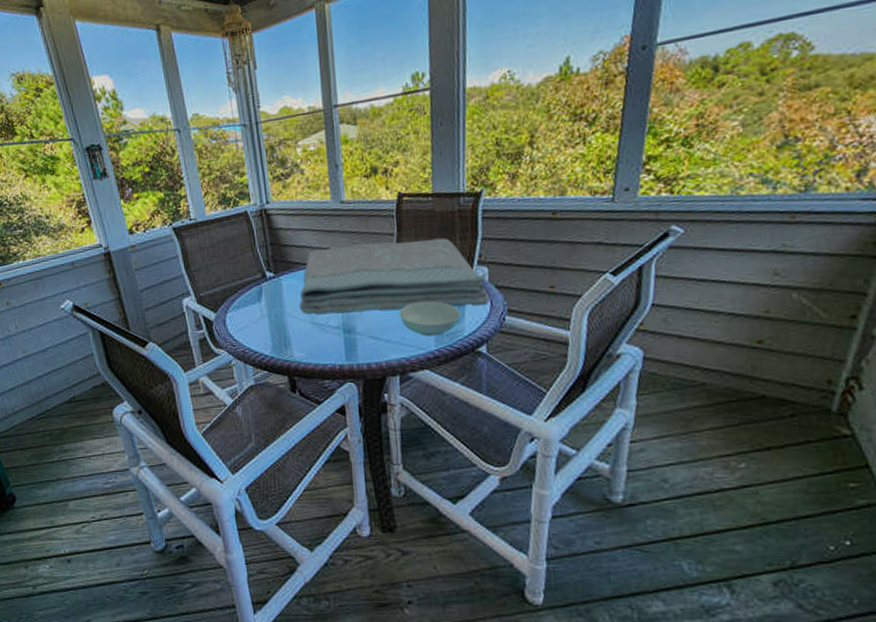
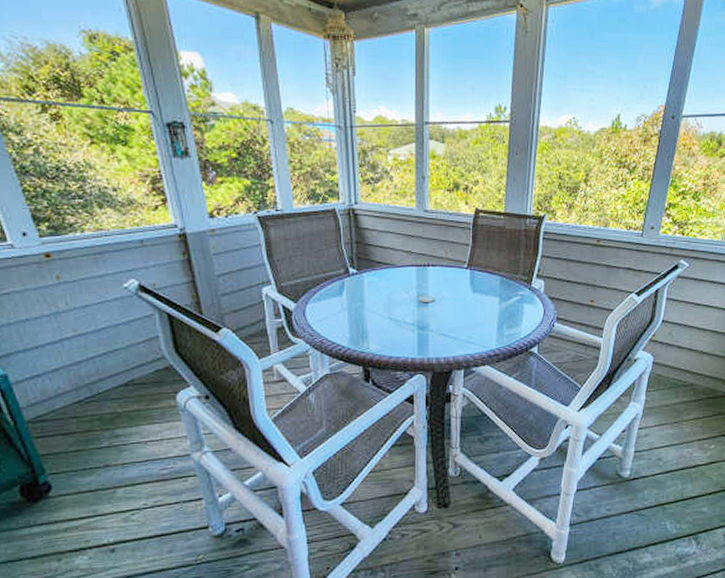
towel: present [299,237,491,315] -> none [378,251,544,312]
bowl: present [399,300,460,336] -> none [468,305,519,337]

